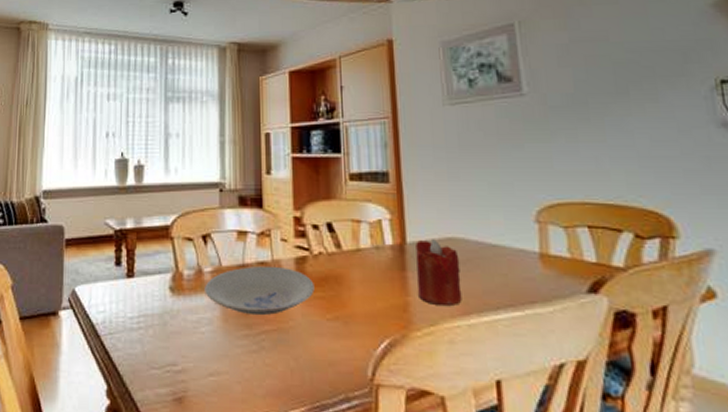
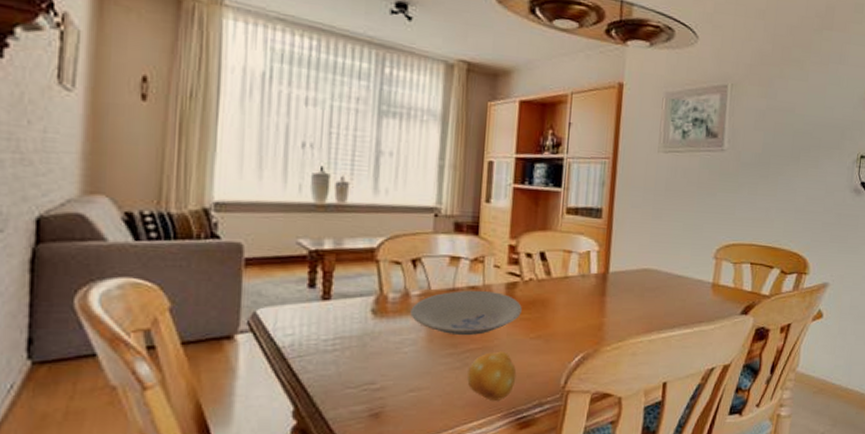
fruit: none [265,334,317,392] -> present [467,351,517,401]
candle: present [416,239,462,305] -> none [613,269,651,325]

